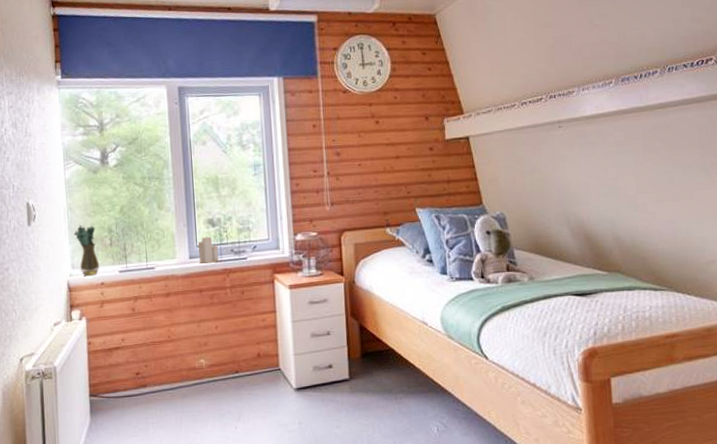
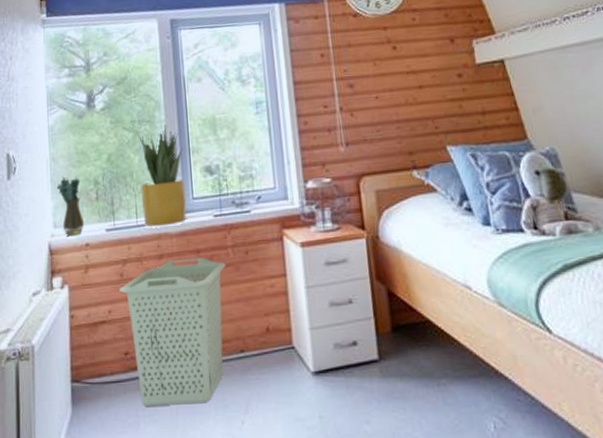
laundry basket: none [131,295,225,415] -> present [119,257,226,406]
planter: none [145,181,191,270] -> present [134,124,187,227]
candle: present [198,236,219,264] -> none [194,186,219,220]

